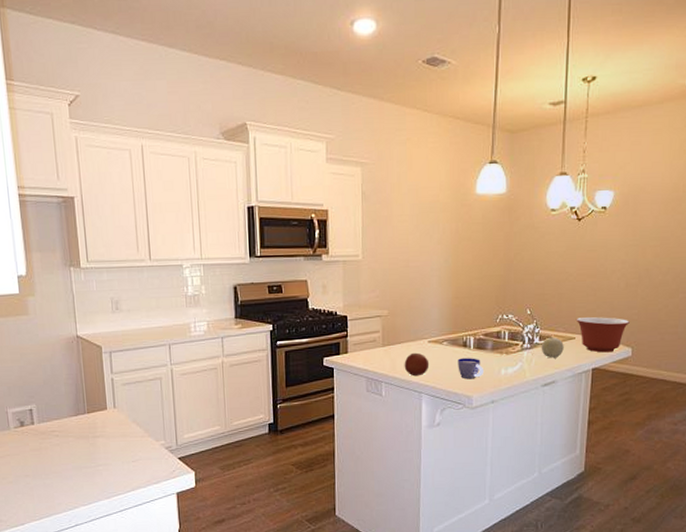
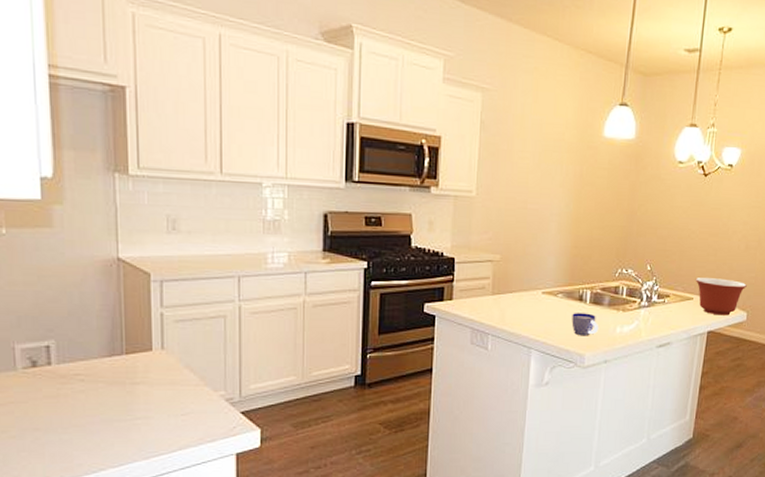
fruit: present [404,352,430,377] -> none [514,304,542,330]
fruit: present [541,337,564,358] -> none [658,296,682,319]

